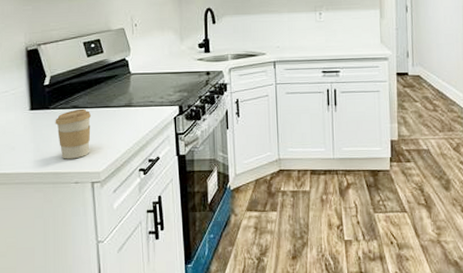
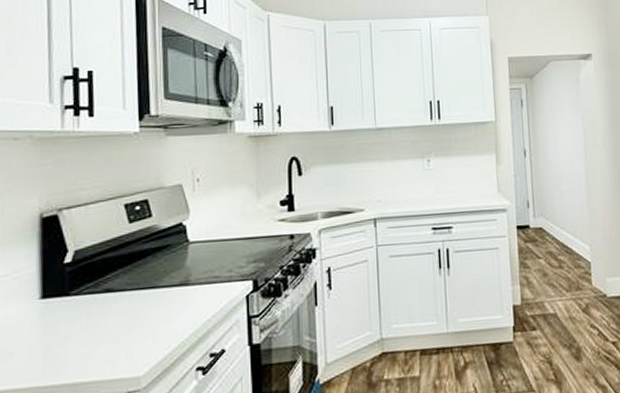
coffee cup: present [55,108,92,159] -> none [77,291,132,364]

